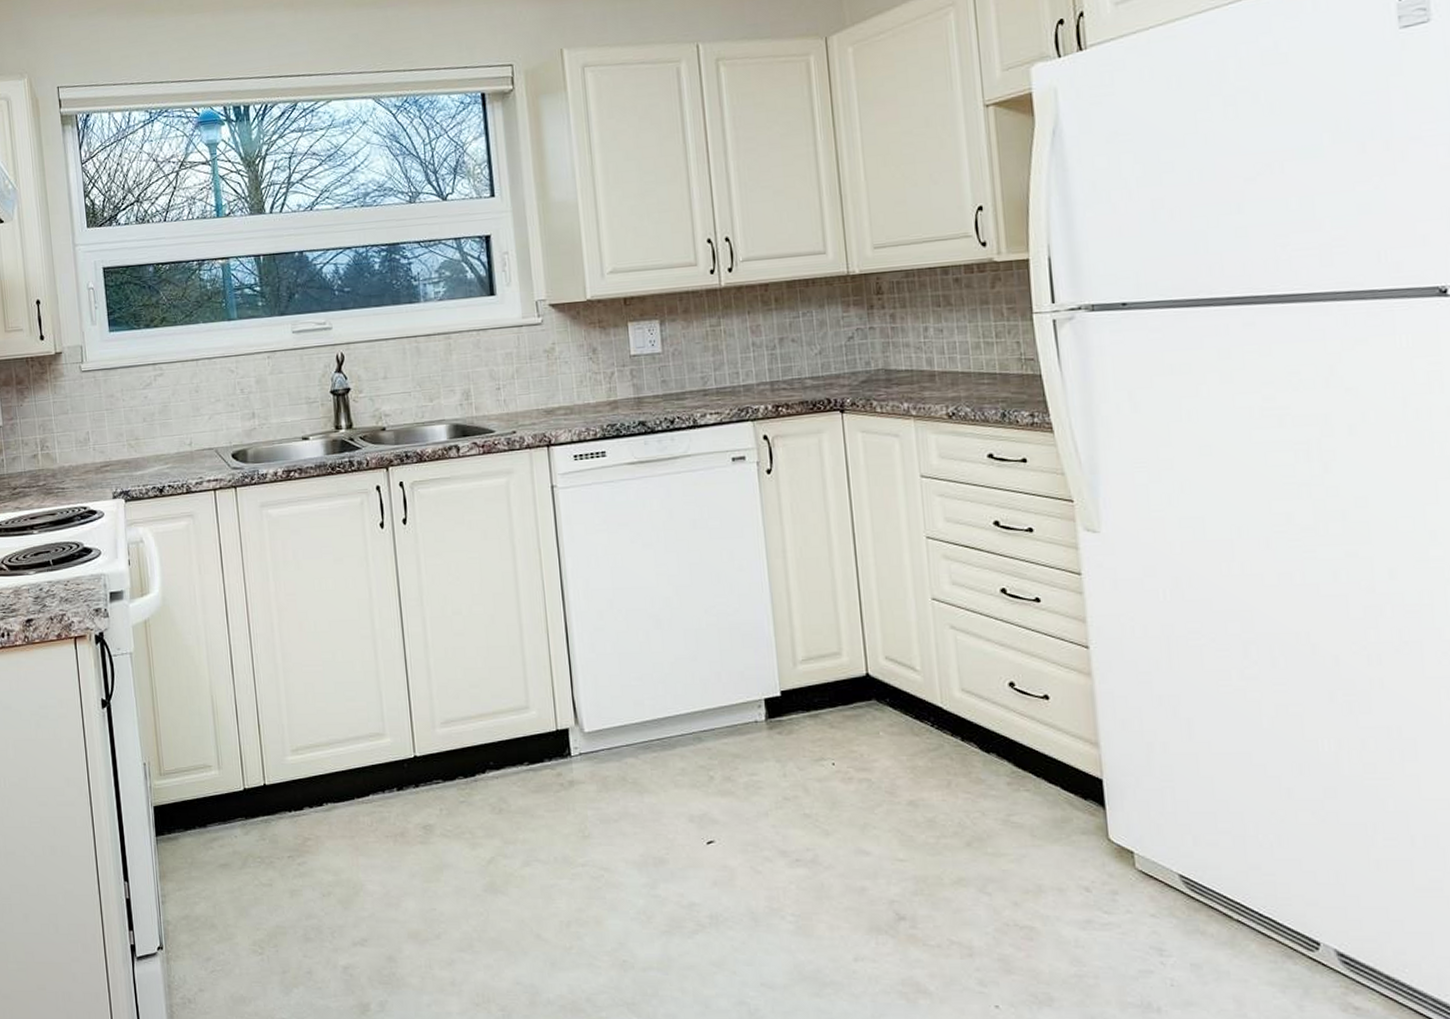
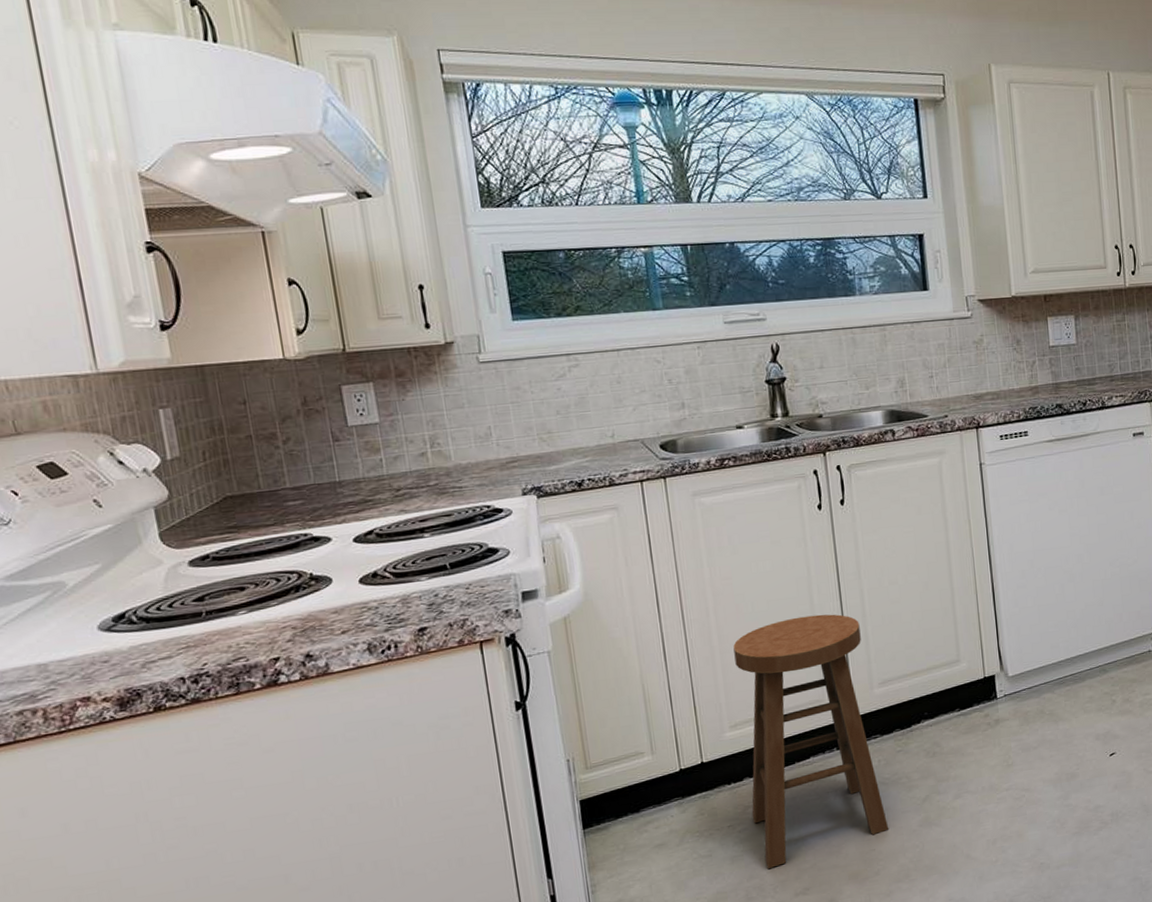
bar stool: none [296,640,451,910] -> present [733,614,889,869]

